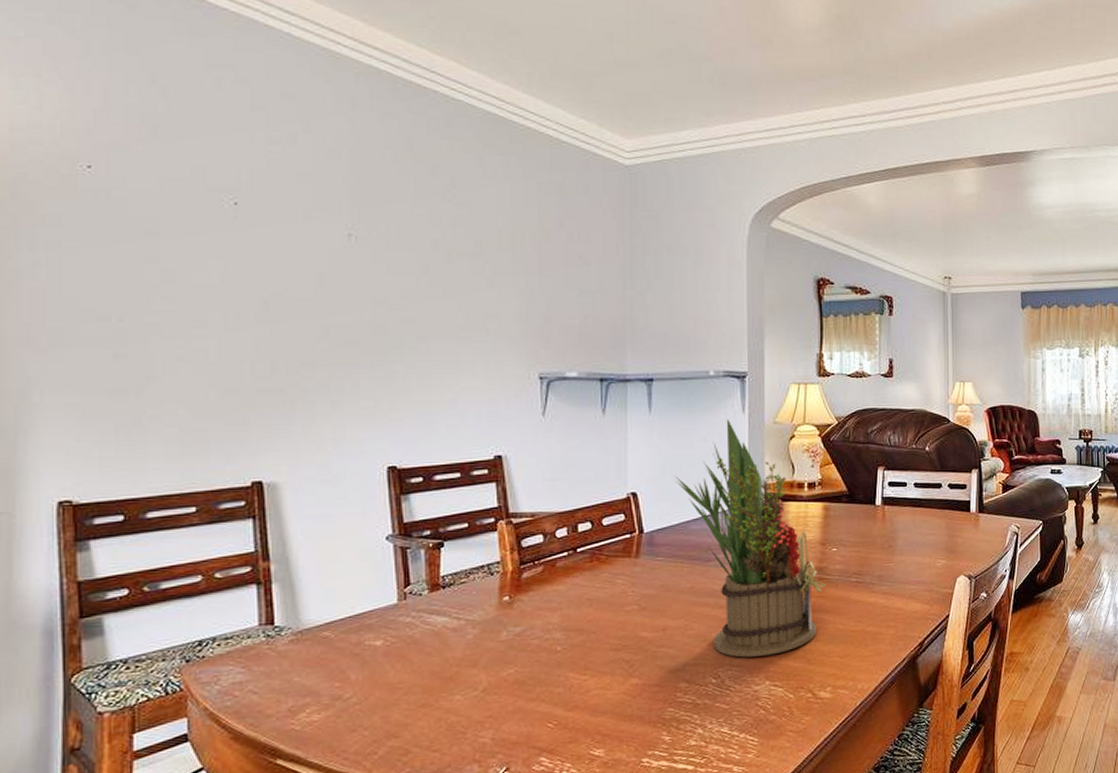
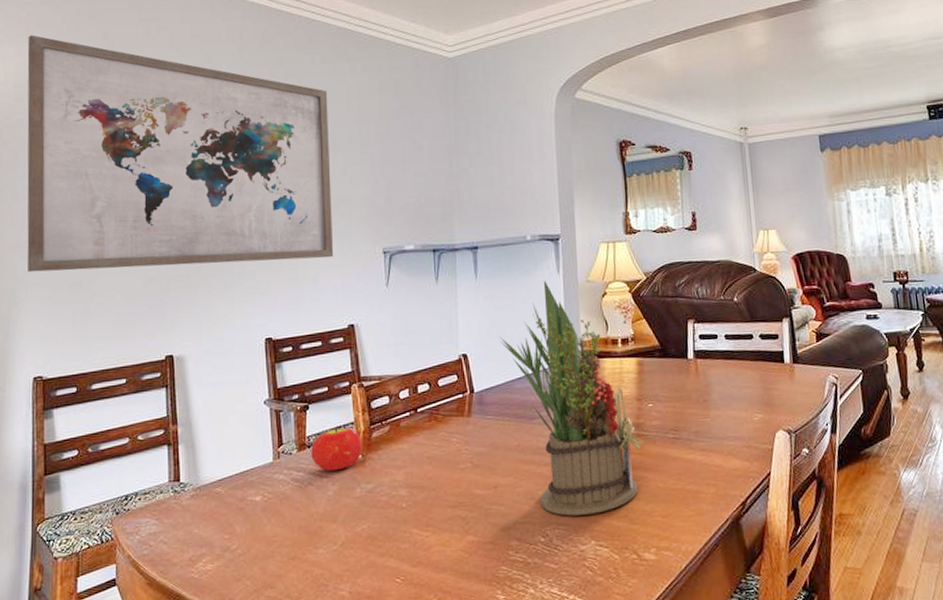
wall art: none [29,63,478,380] -> present [27,35,334,273]
fruit: none [446,564,510,614] -> present [311,425,362,471]

